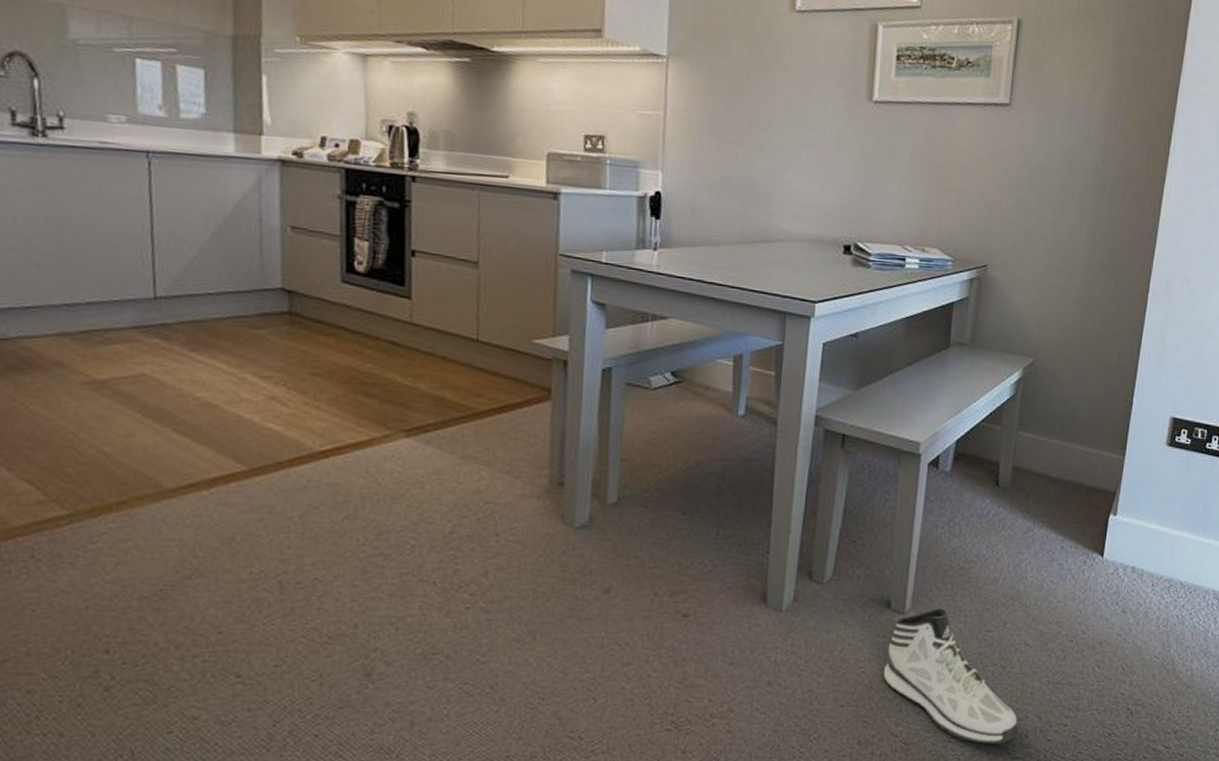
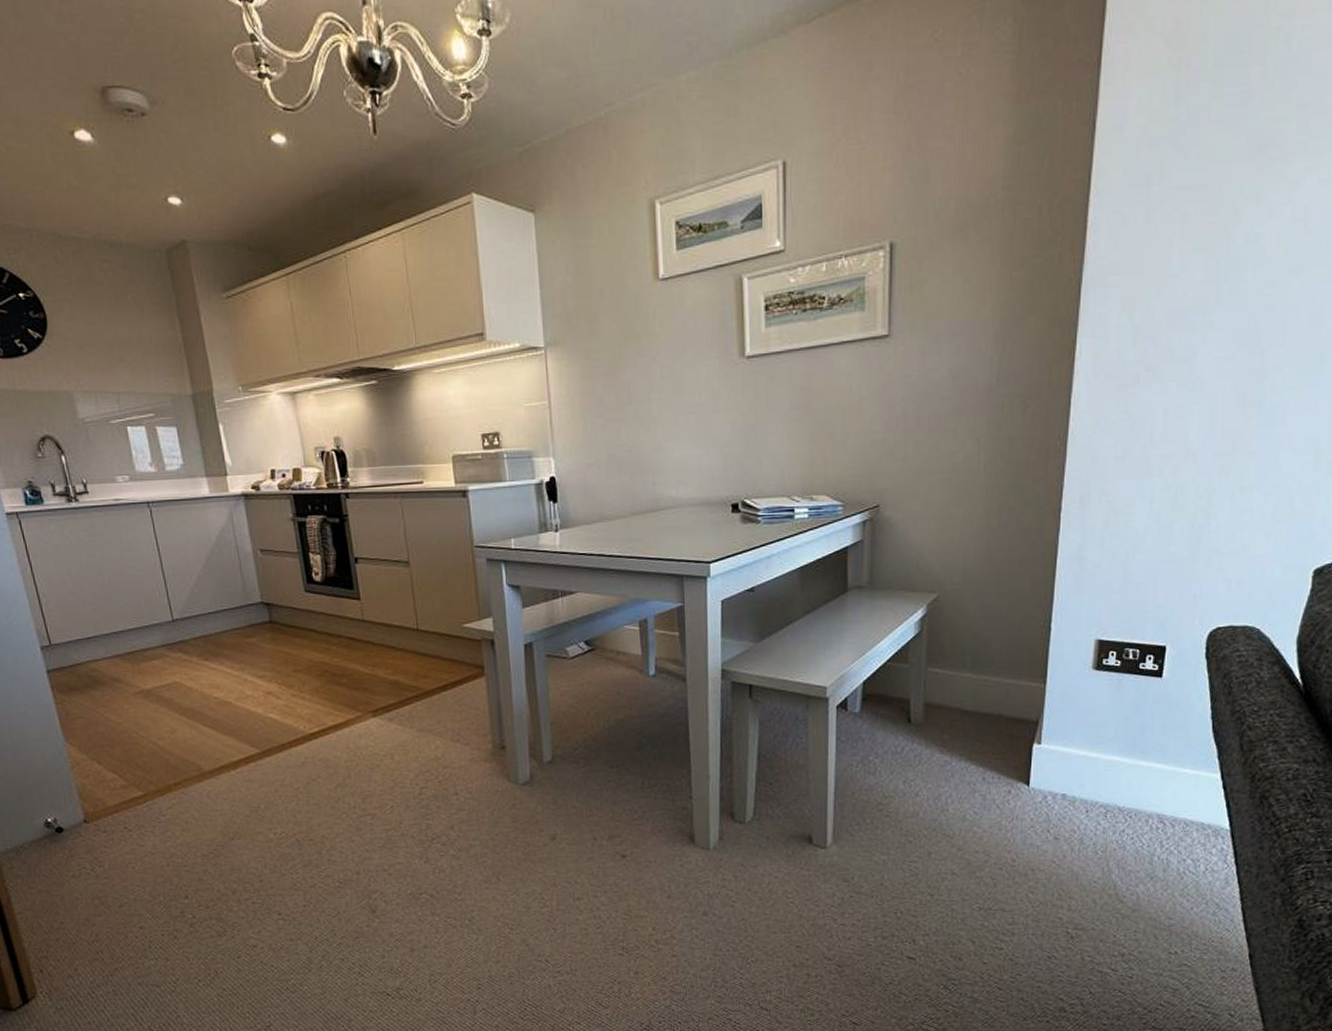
sneaker: present [883,608,1019,745] -> none [811,842,952,968]

